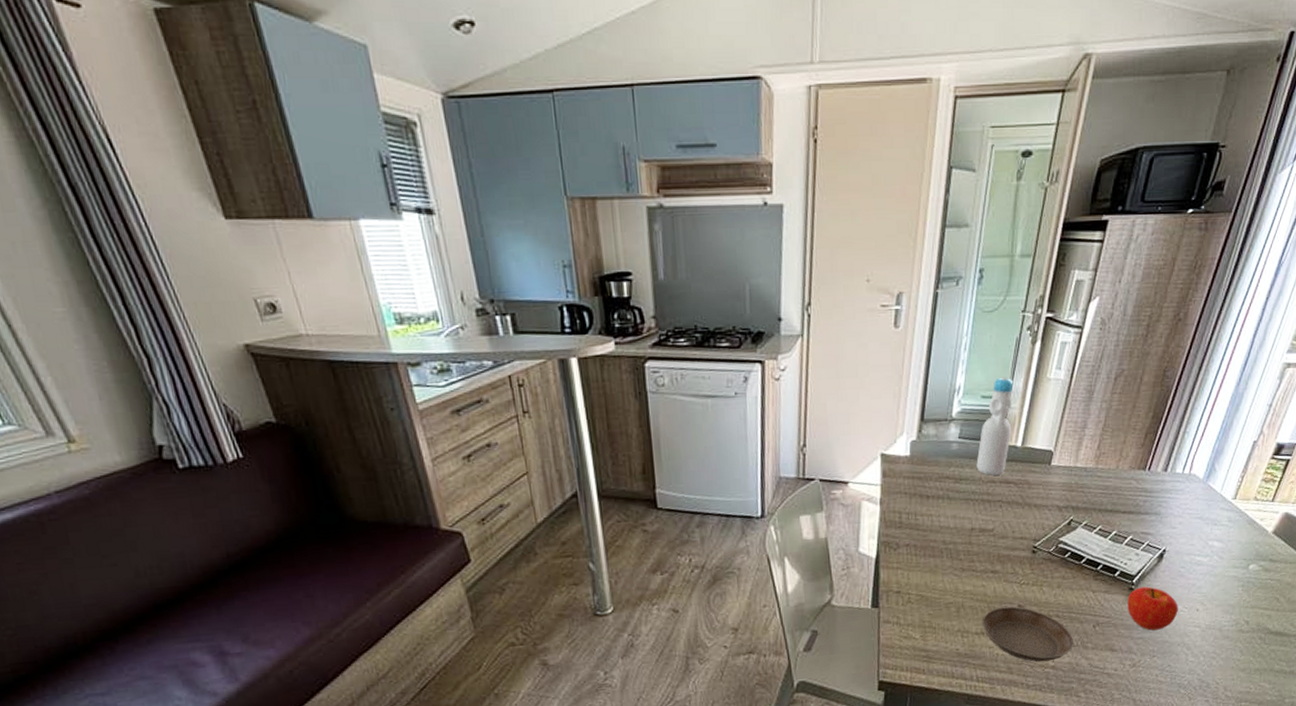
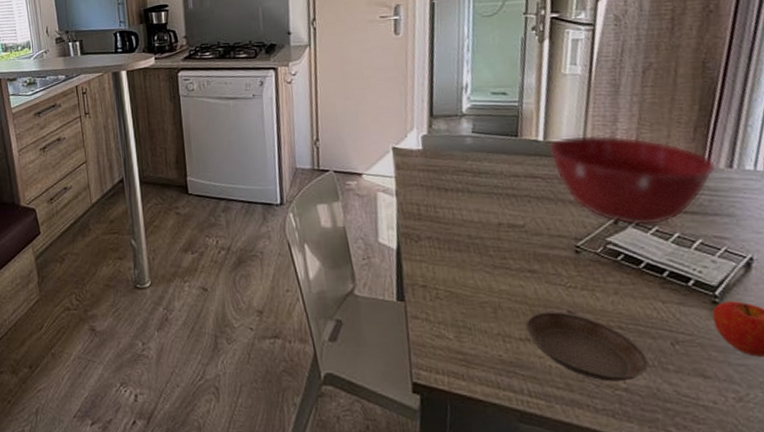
bottle: present [976,377,1014,476] -> none [494,74,531,170]
mixing bowl: none [1024,440,1156,527] -> present [547,134,718,227]

